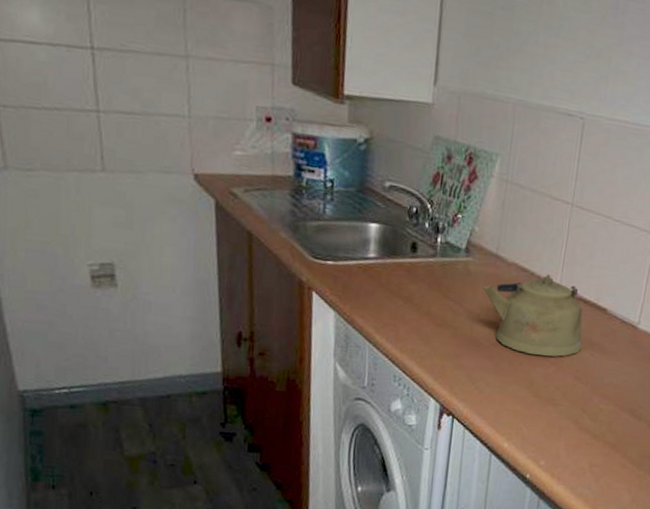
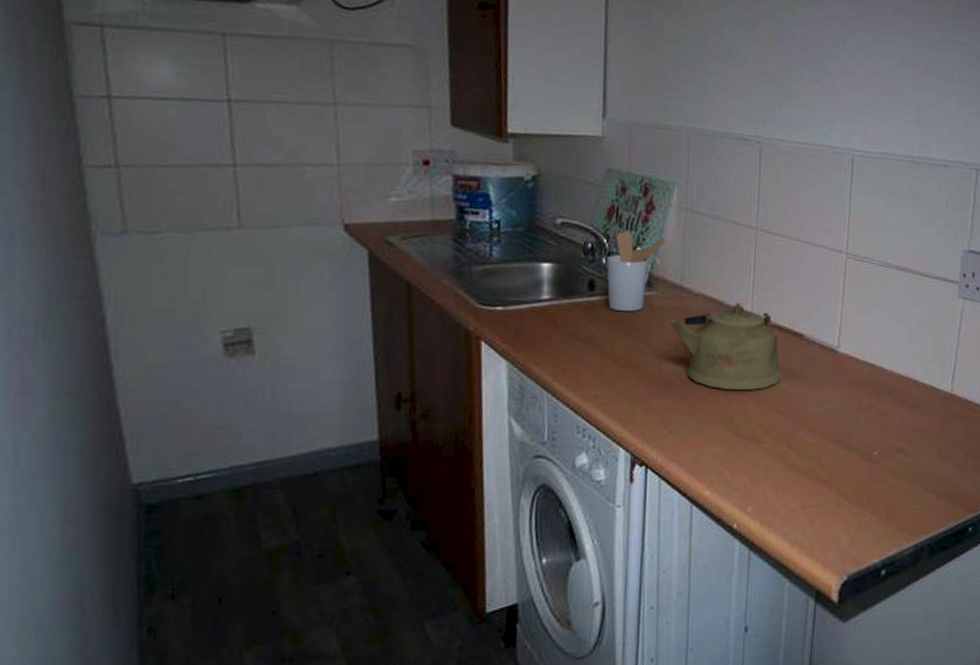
utensil holder: none [428,198,486,276] -> present [606,231,666,312]

